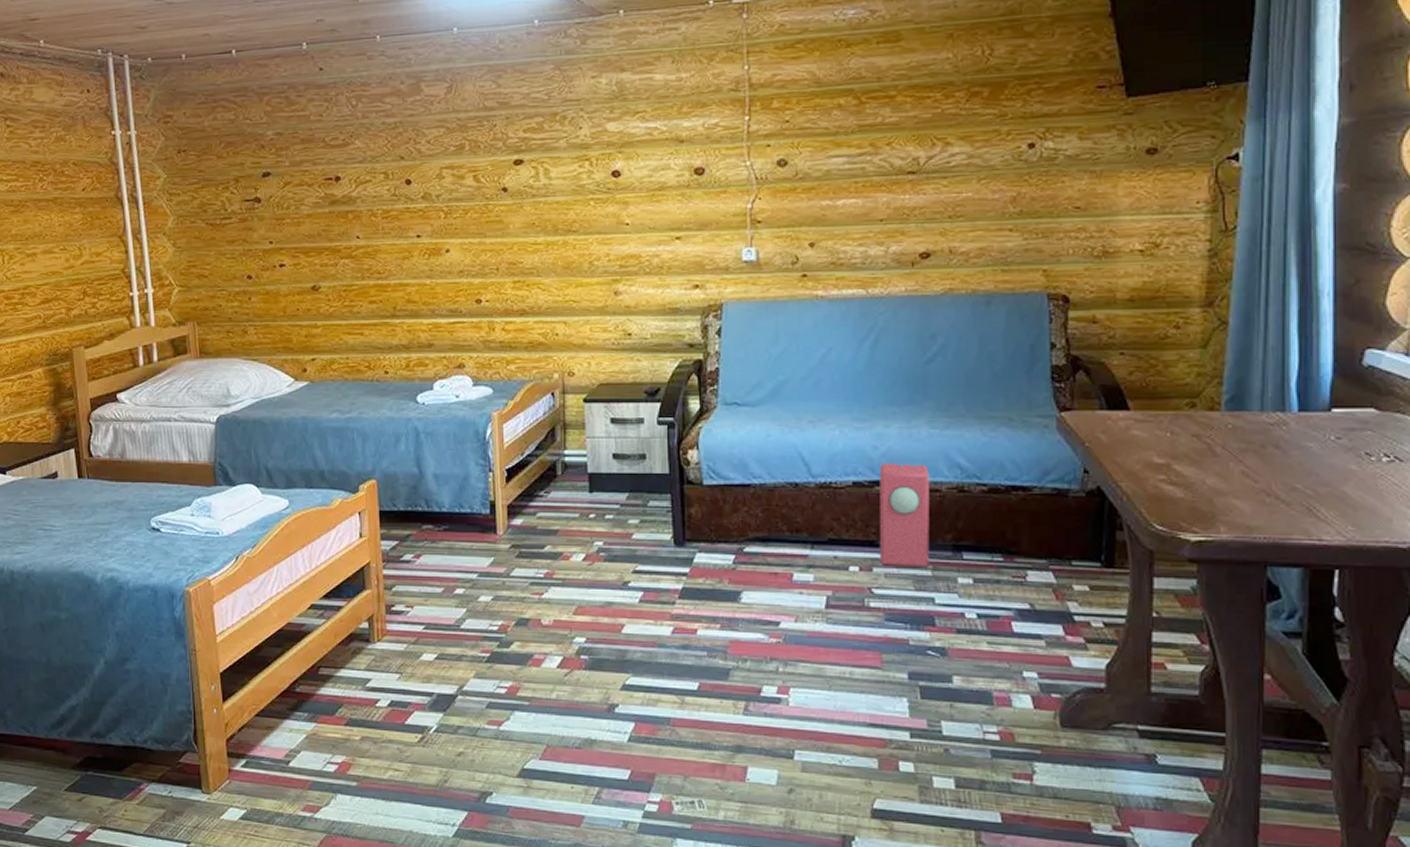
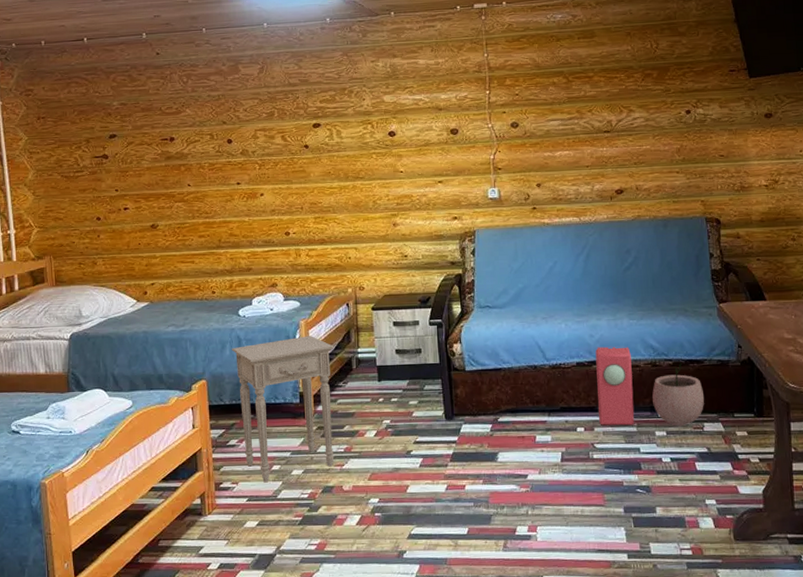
nightstand: none [408,431,534,609] -> present [232,336,334,483]
plant pot: none [956,488,1029,572] -> present [652,362,704,426]

